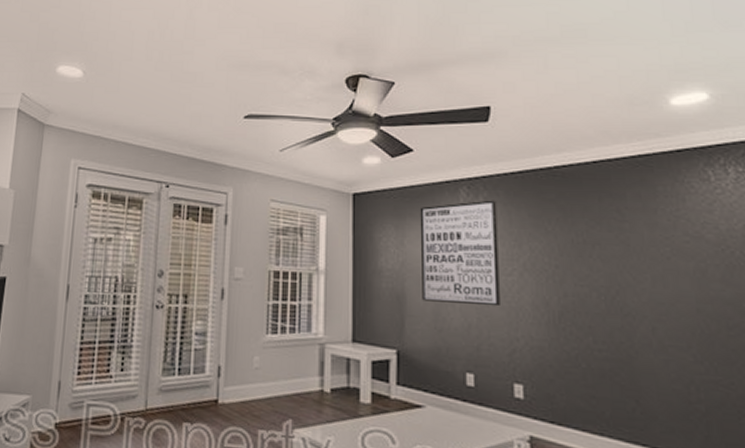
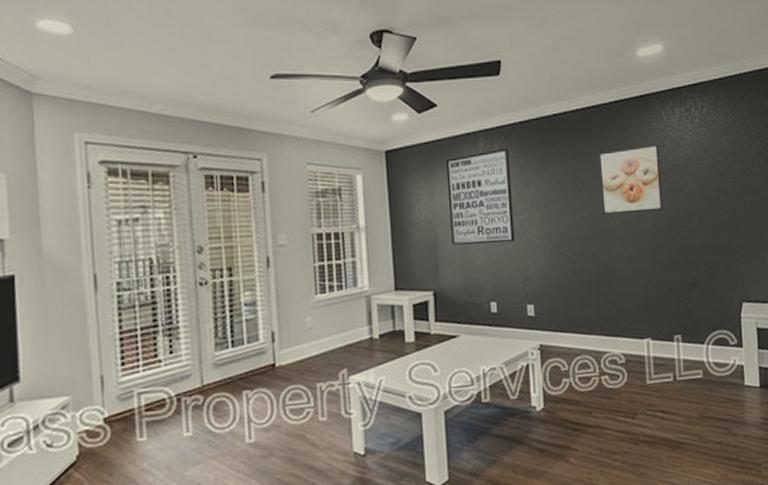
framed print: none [615,209,712,291] -> present [598,144,663,215]

